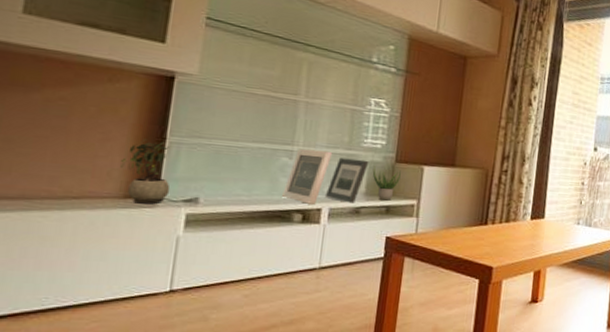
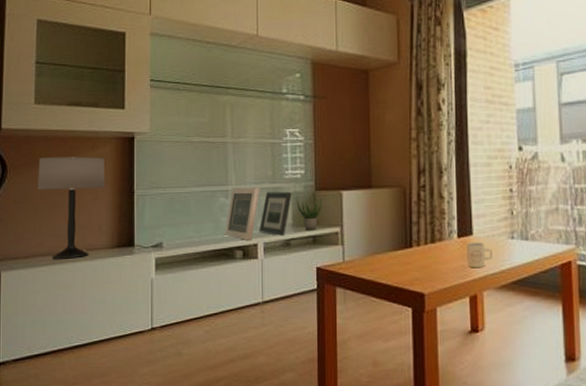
table lamp: none [11,79,127,206] -> present [37,156,106,259]
potted plant: present [121,139,171,204] -> none [107,195,142,252]
mug: none [536,225,560,248] -> present [467,243,493,268]

